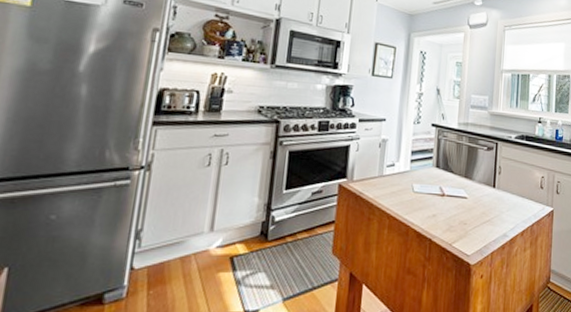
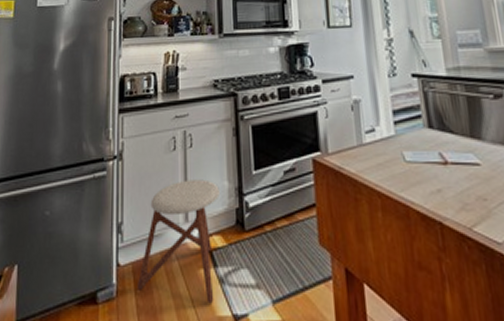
stool: none [151,194,249,302] -> present [138,179,219,304]

